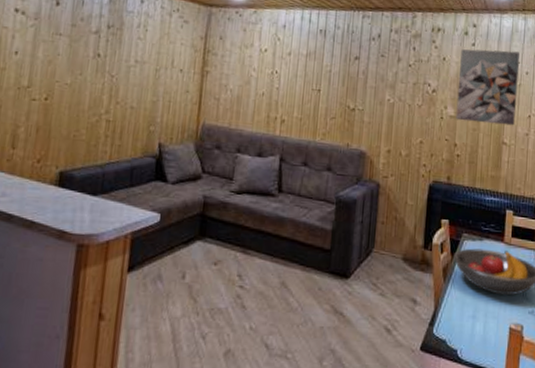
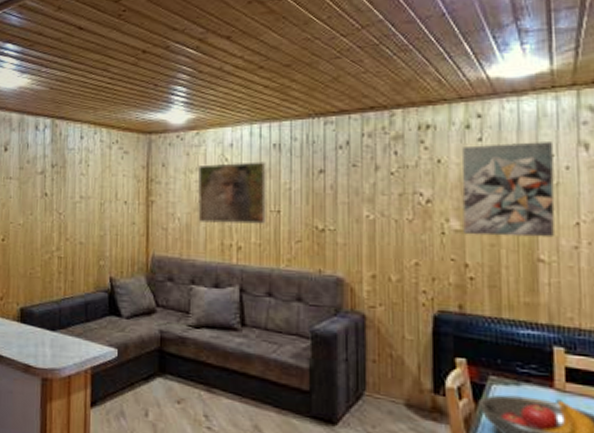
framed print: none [248,41,313,102] -> present [197,162,268,225]

